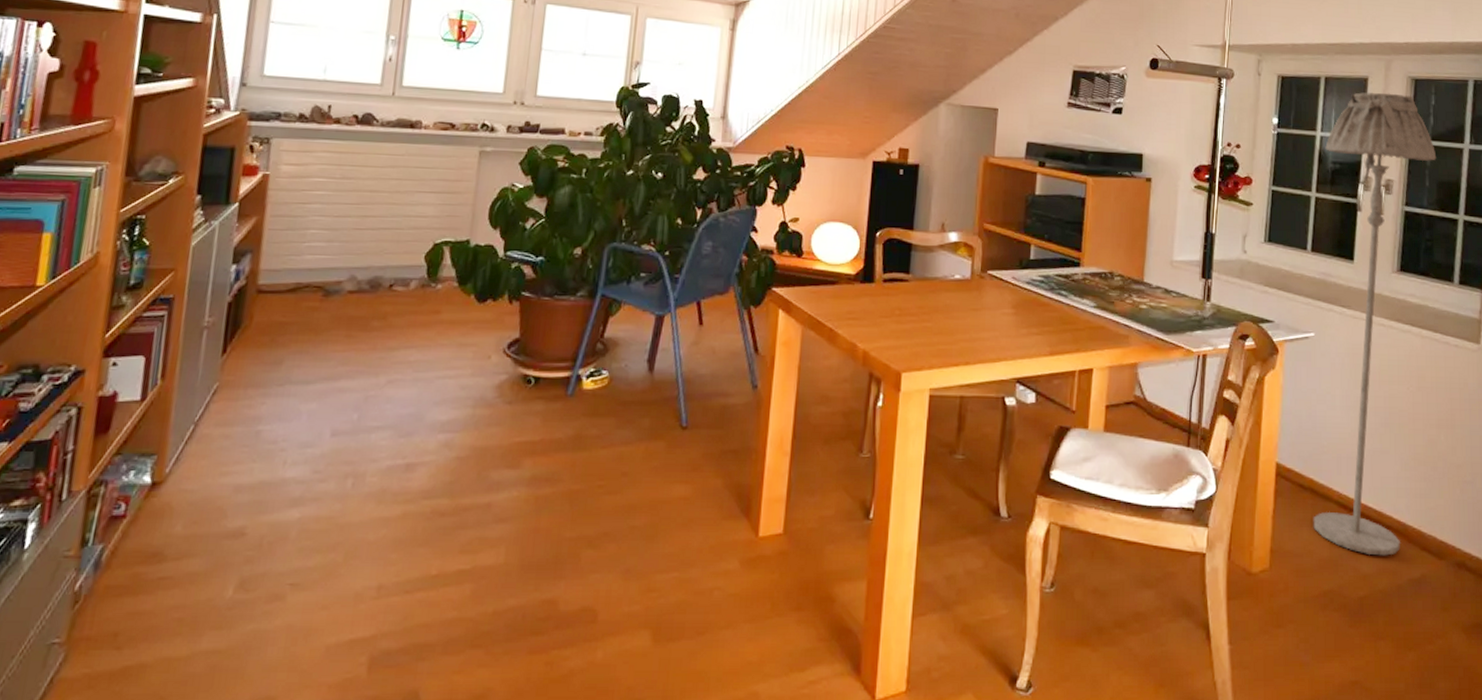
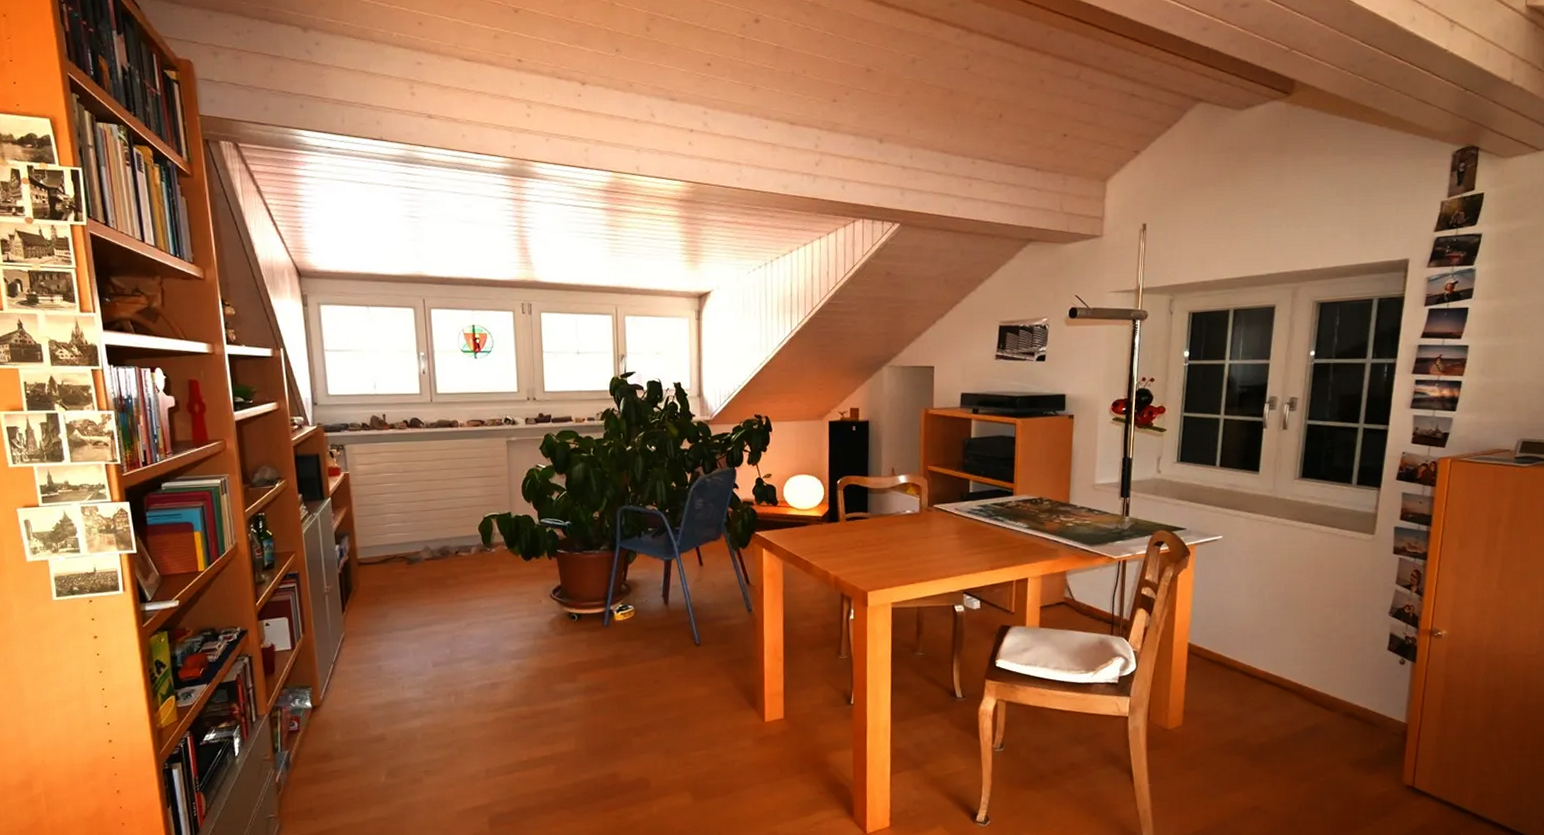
floor lamp: present [1313,92,1437,556] -> none [1220,318,1340,712]

